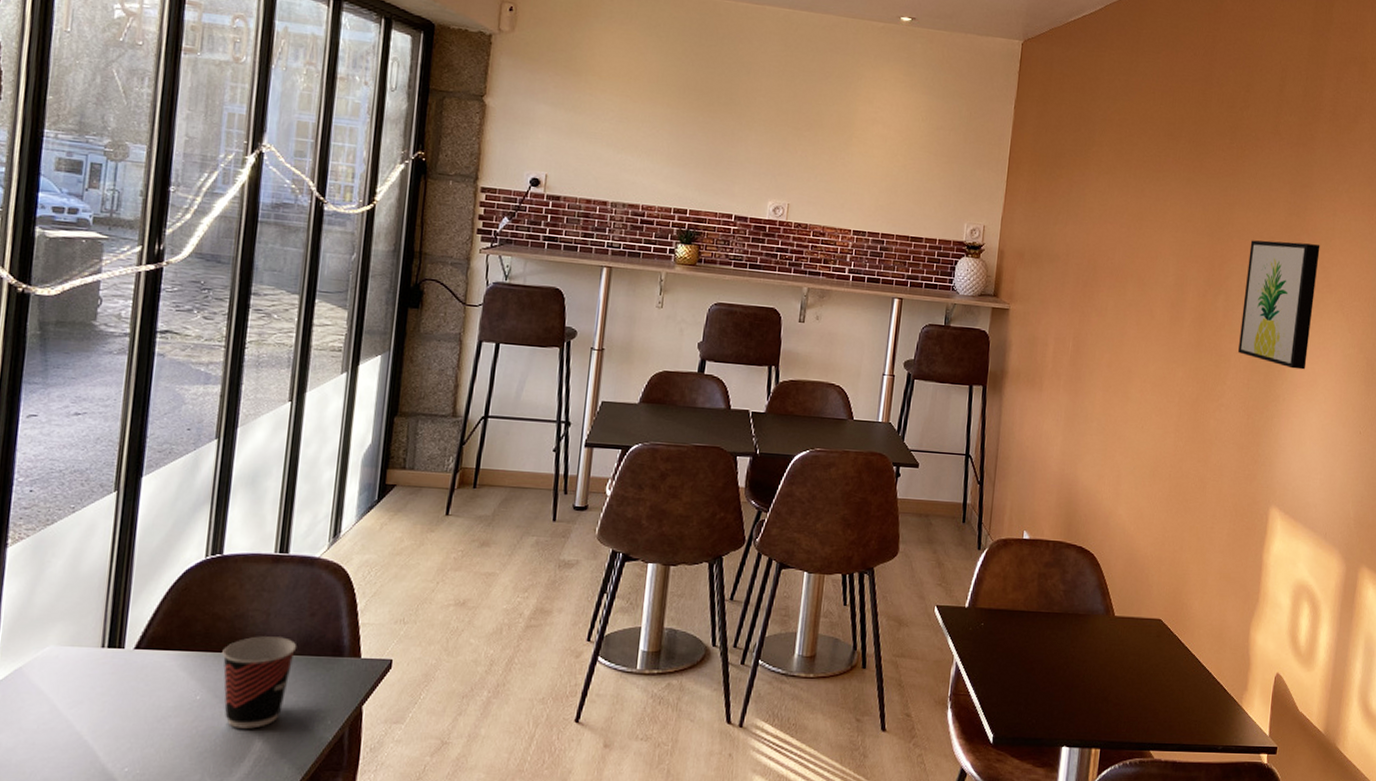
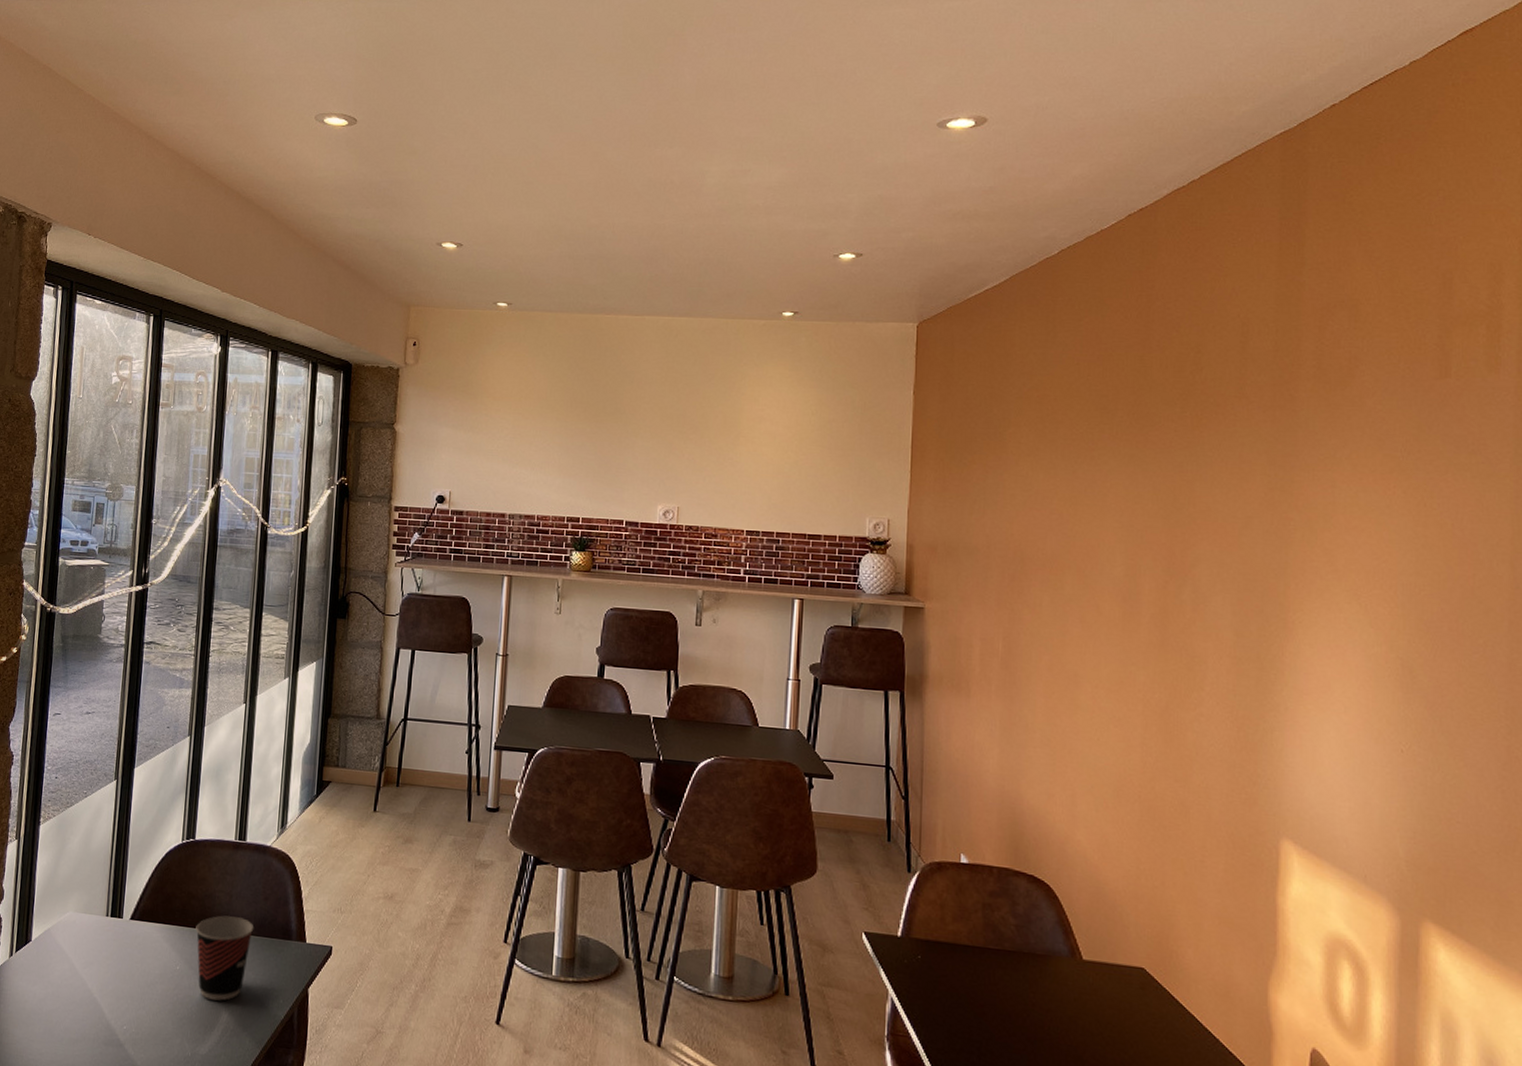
wall art: present [1238,240,1320,370] -> none [1217,521,1318,673]

